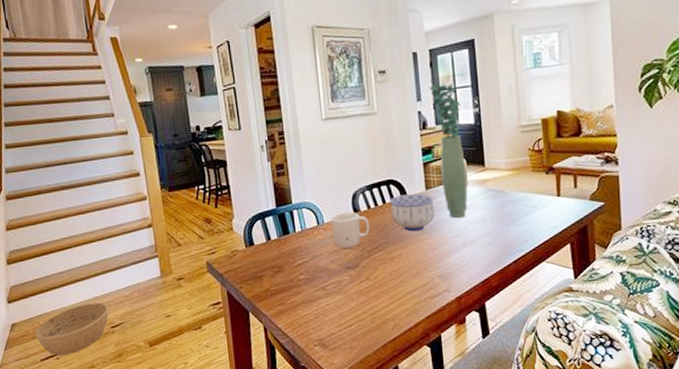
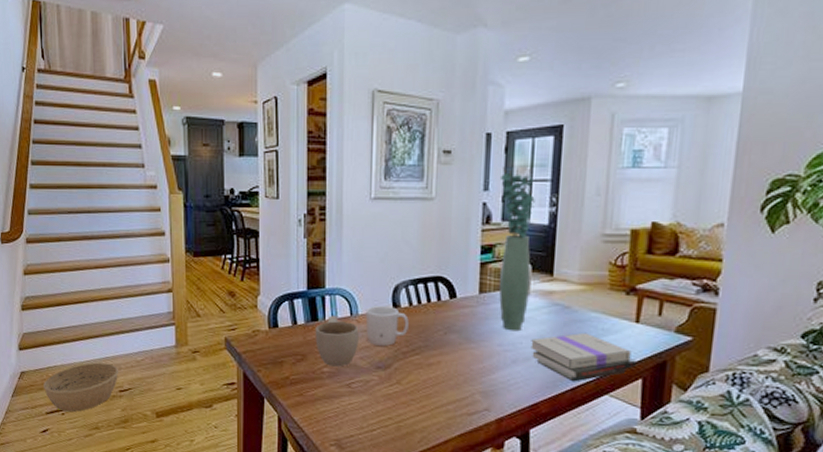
cup: none [288,227,328,273] -> present [315,315,359,367]
bowl: present [390,193,435,232] -> none [435,295,486,339]
books: none [475,211,563,255] -> present [530,332,636,382]

